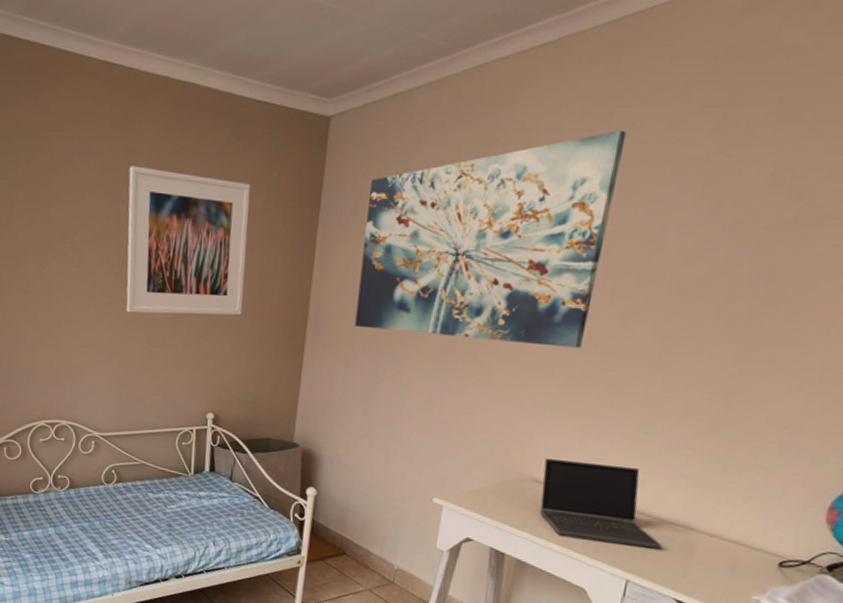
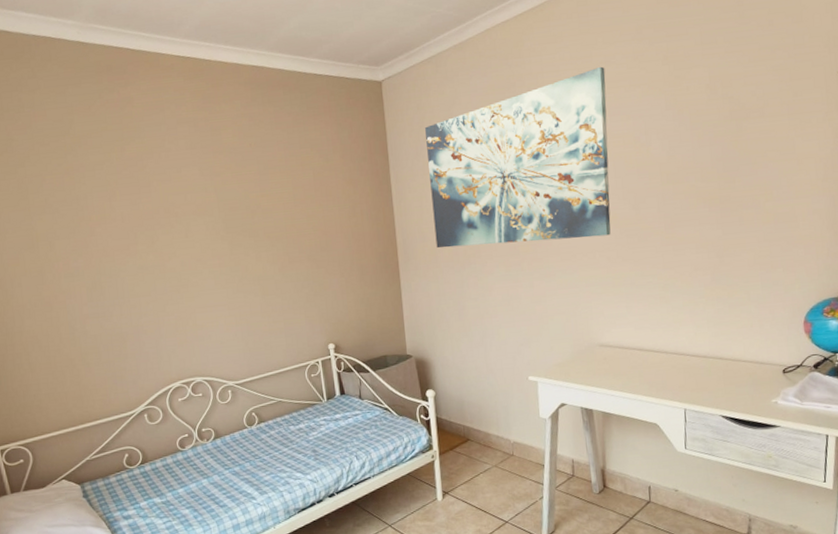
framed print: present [126,166,251,316] -> none [217,141,341,270]
laptop computer: present [539,459,662,550] -> none [605,320,703,385]

